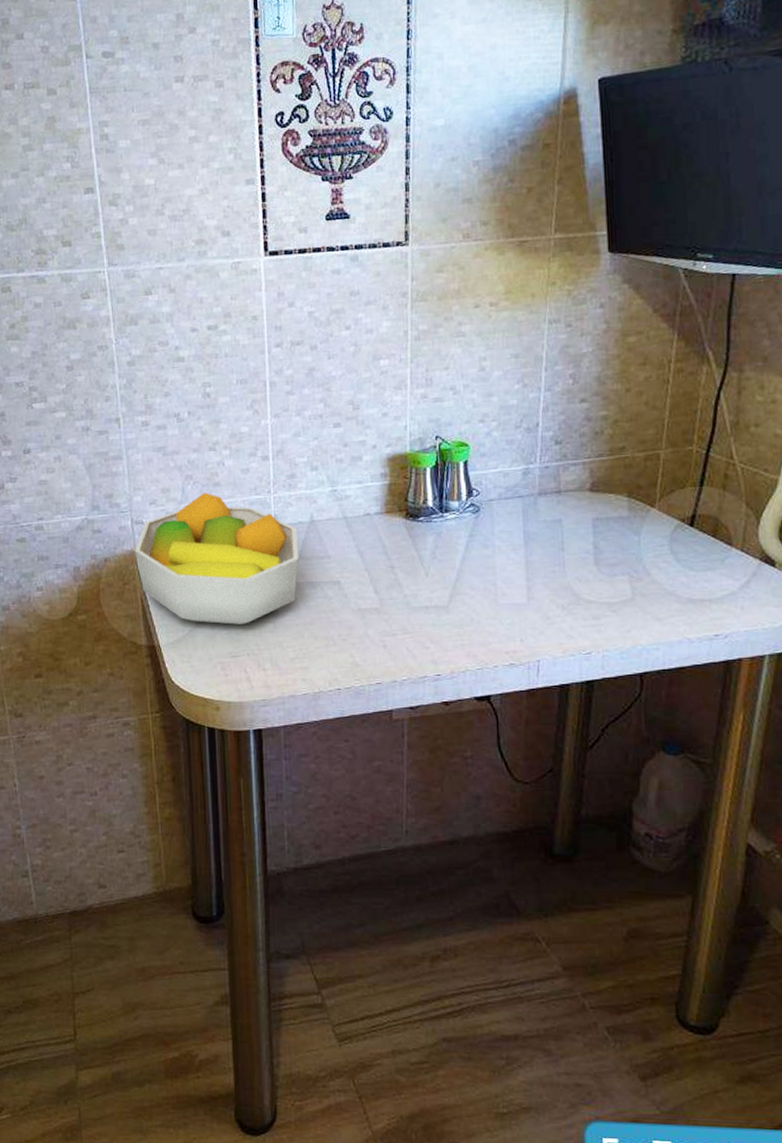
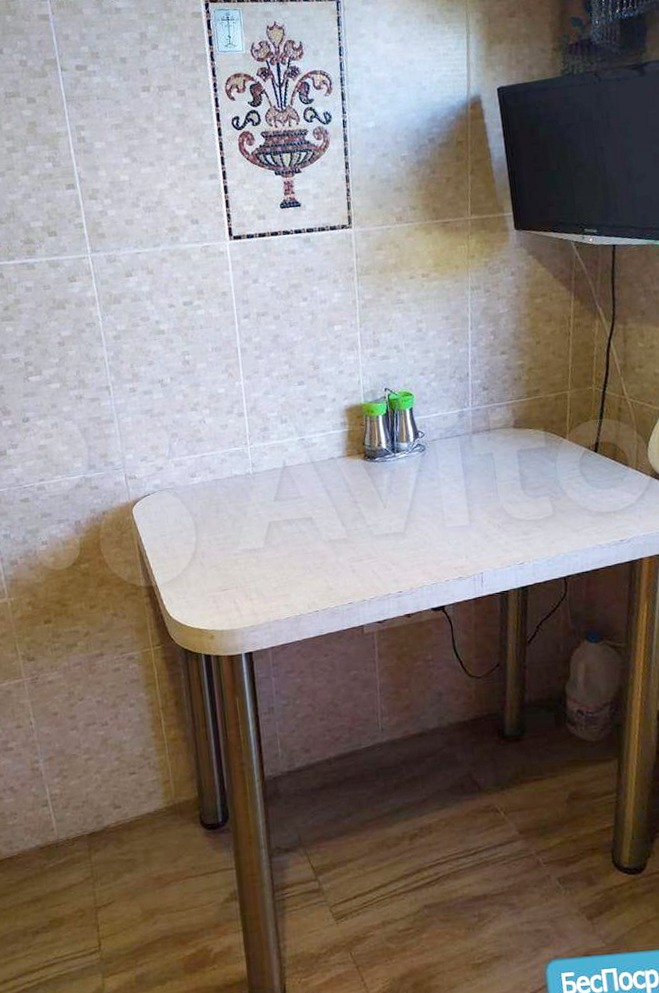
fruit bowl: present [135,492,299,625] -> none [130,447,276,563]

